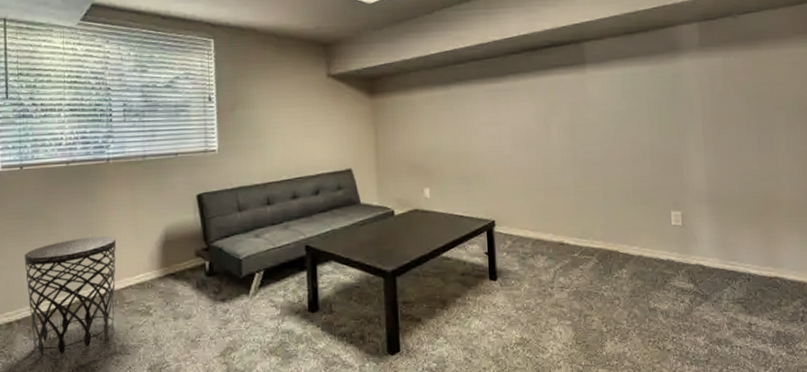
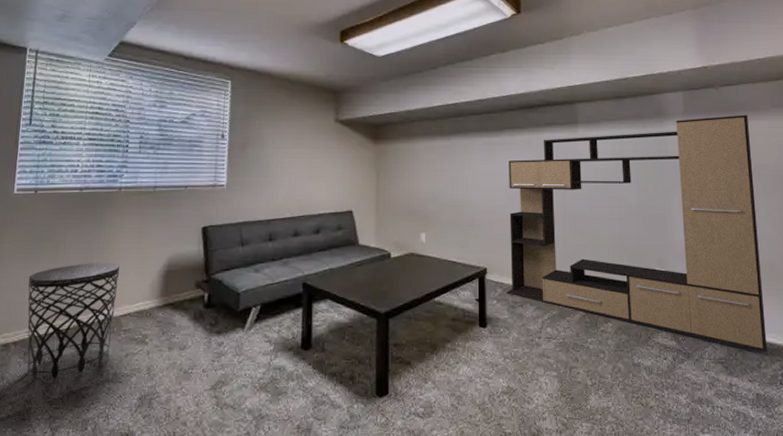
media console: none [513,44,789,290] -> present [506,115,768,352]

